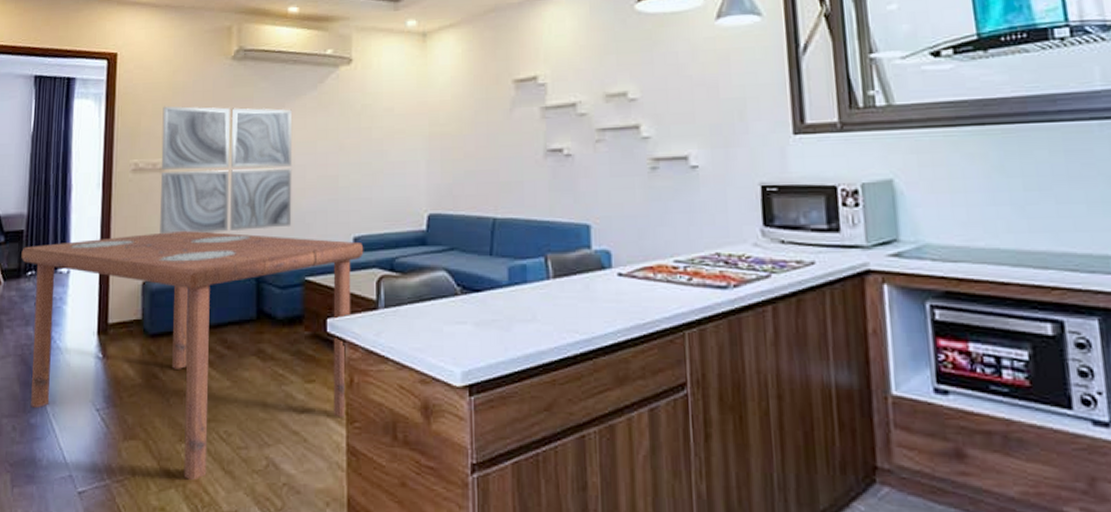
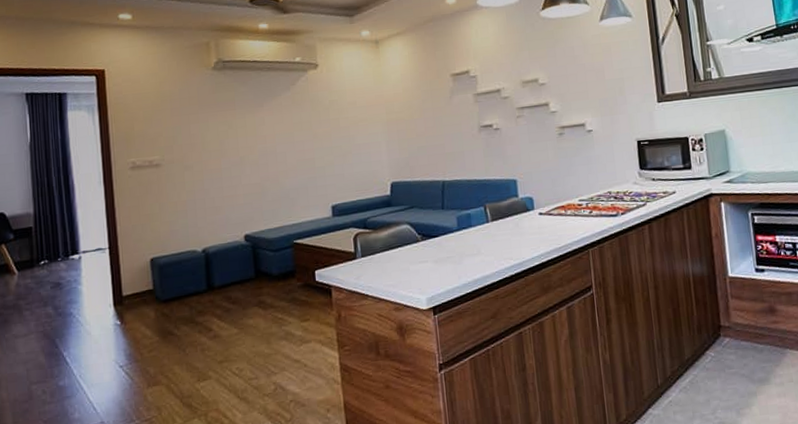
table: present [21,230,364,480] -> none [32,209,341,410]
wall art: present [160,105,293,235] -> none [153,108,279,219]

